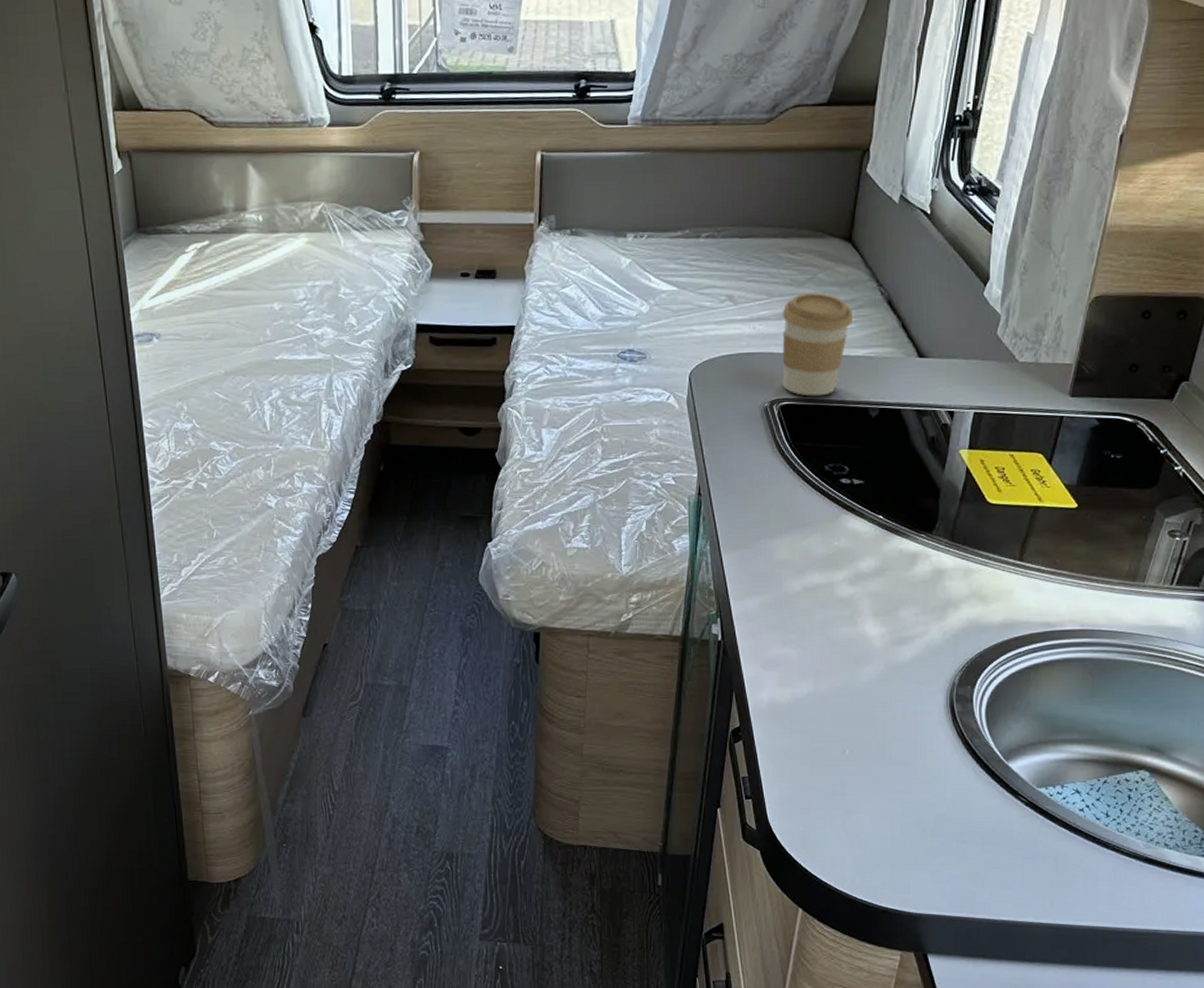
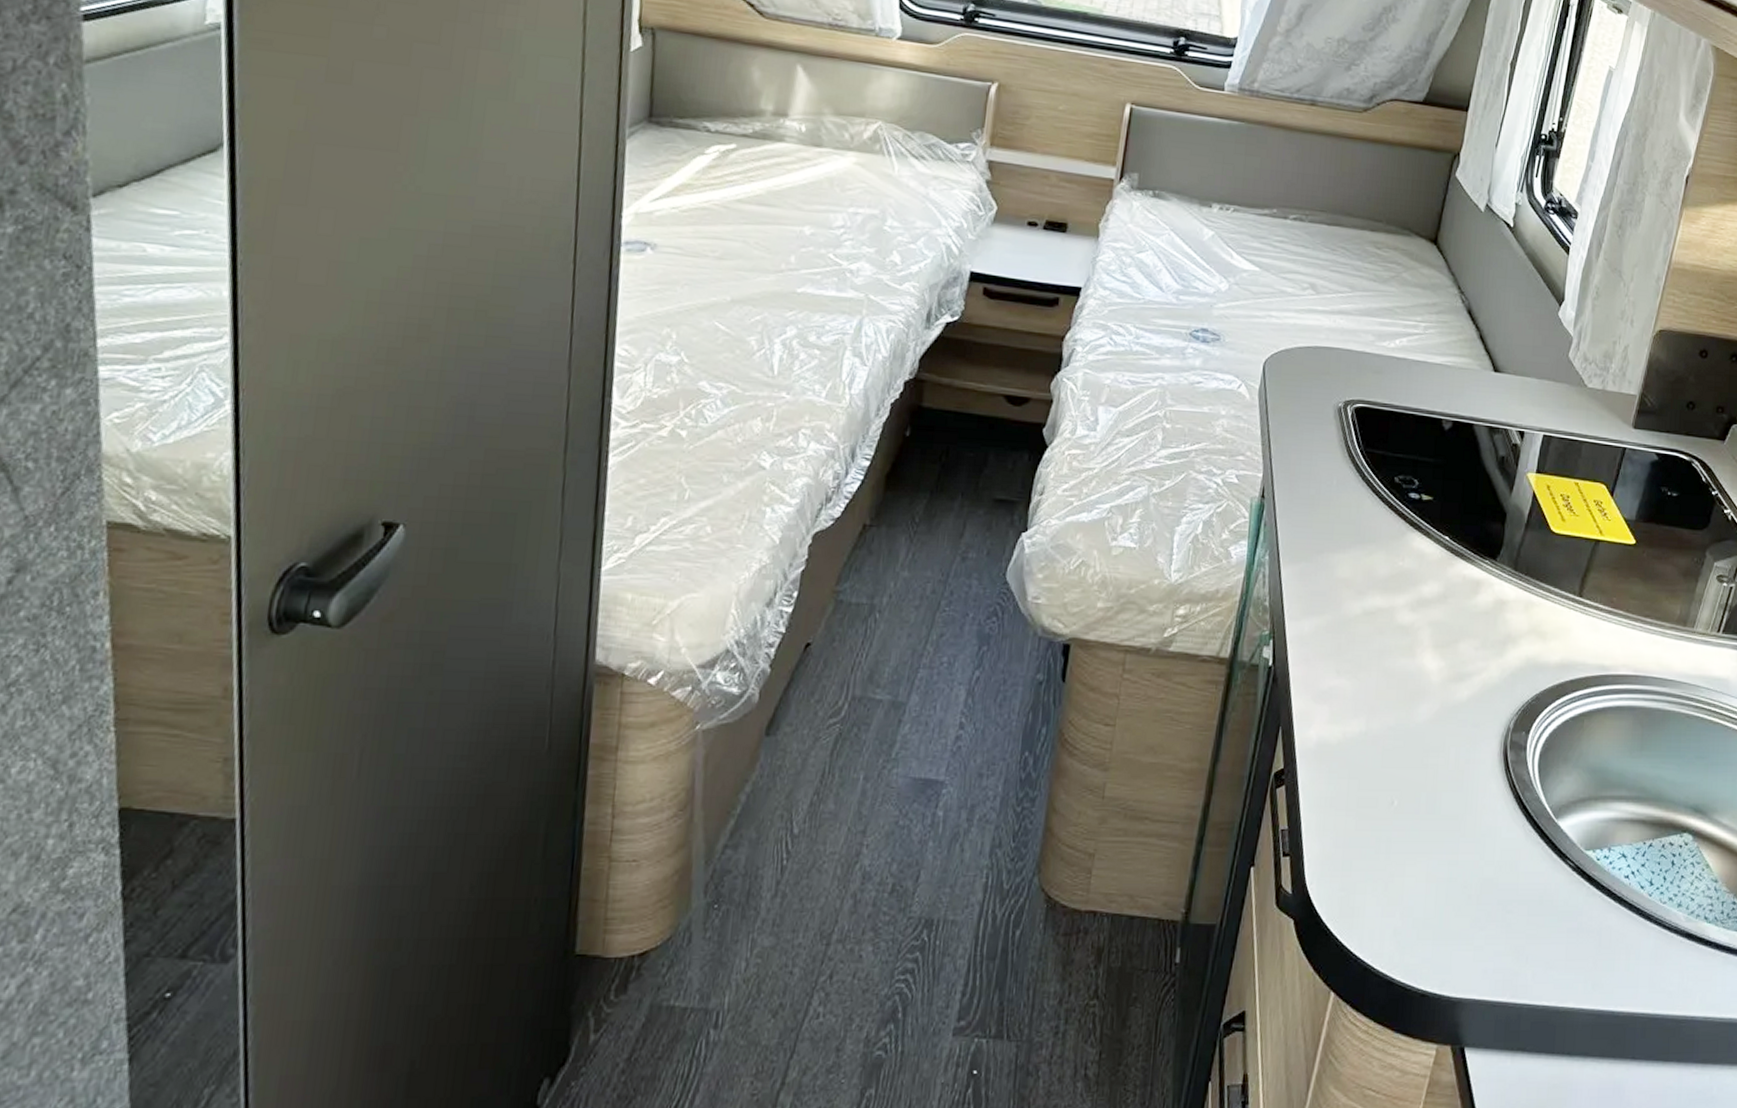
coffee cup: present [782,293,853,396] -> none [1359,291,1433,402]

